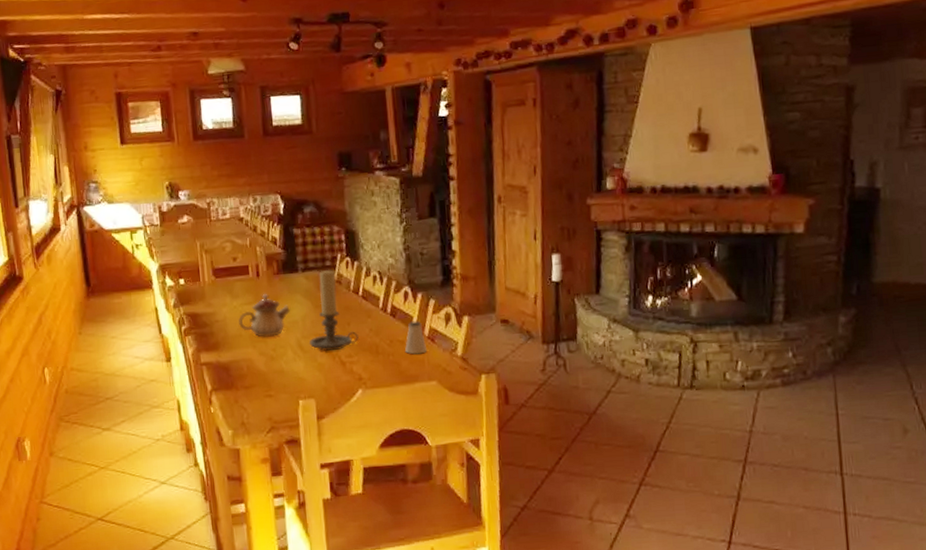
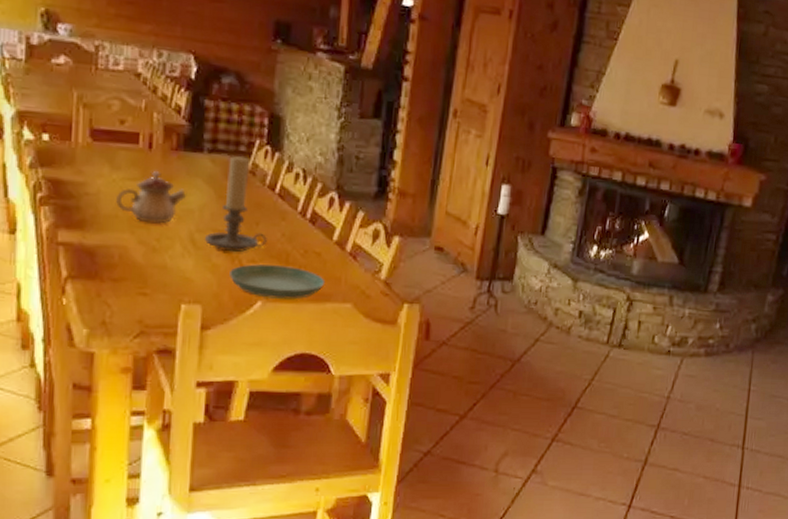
saucer: none [333,356,412,386] -> present [229,264,326,300]
saltshaker: present [405,321,427,355] -> none [321,232,346,271]

